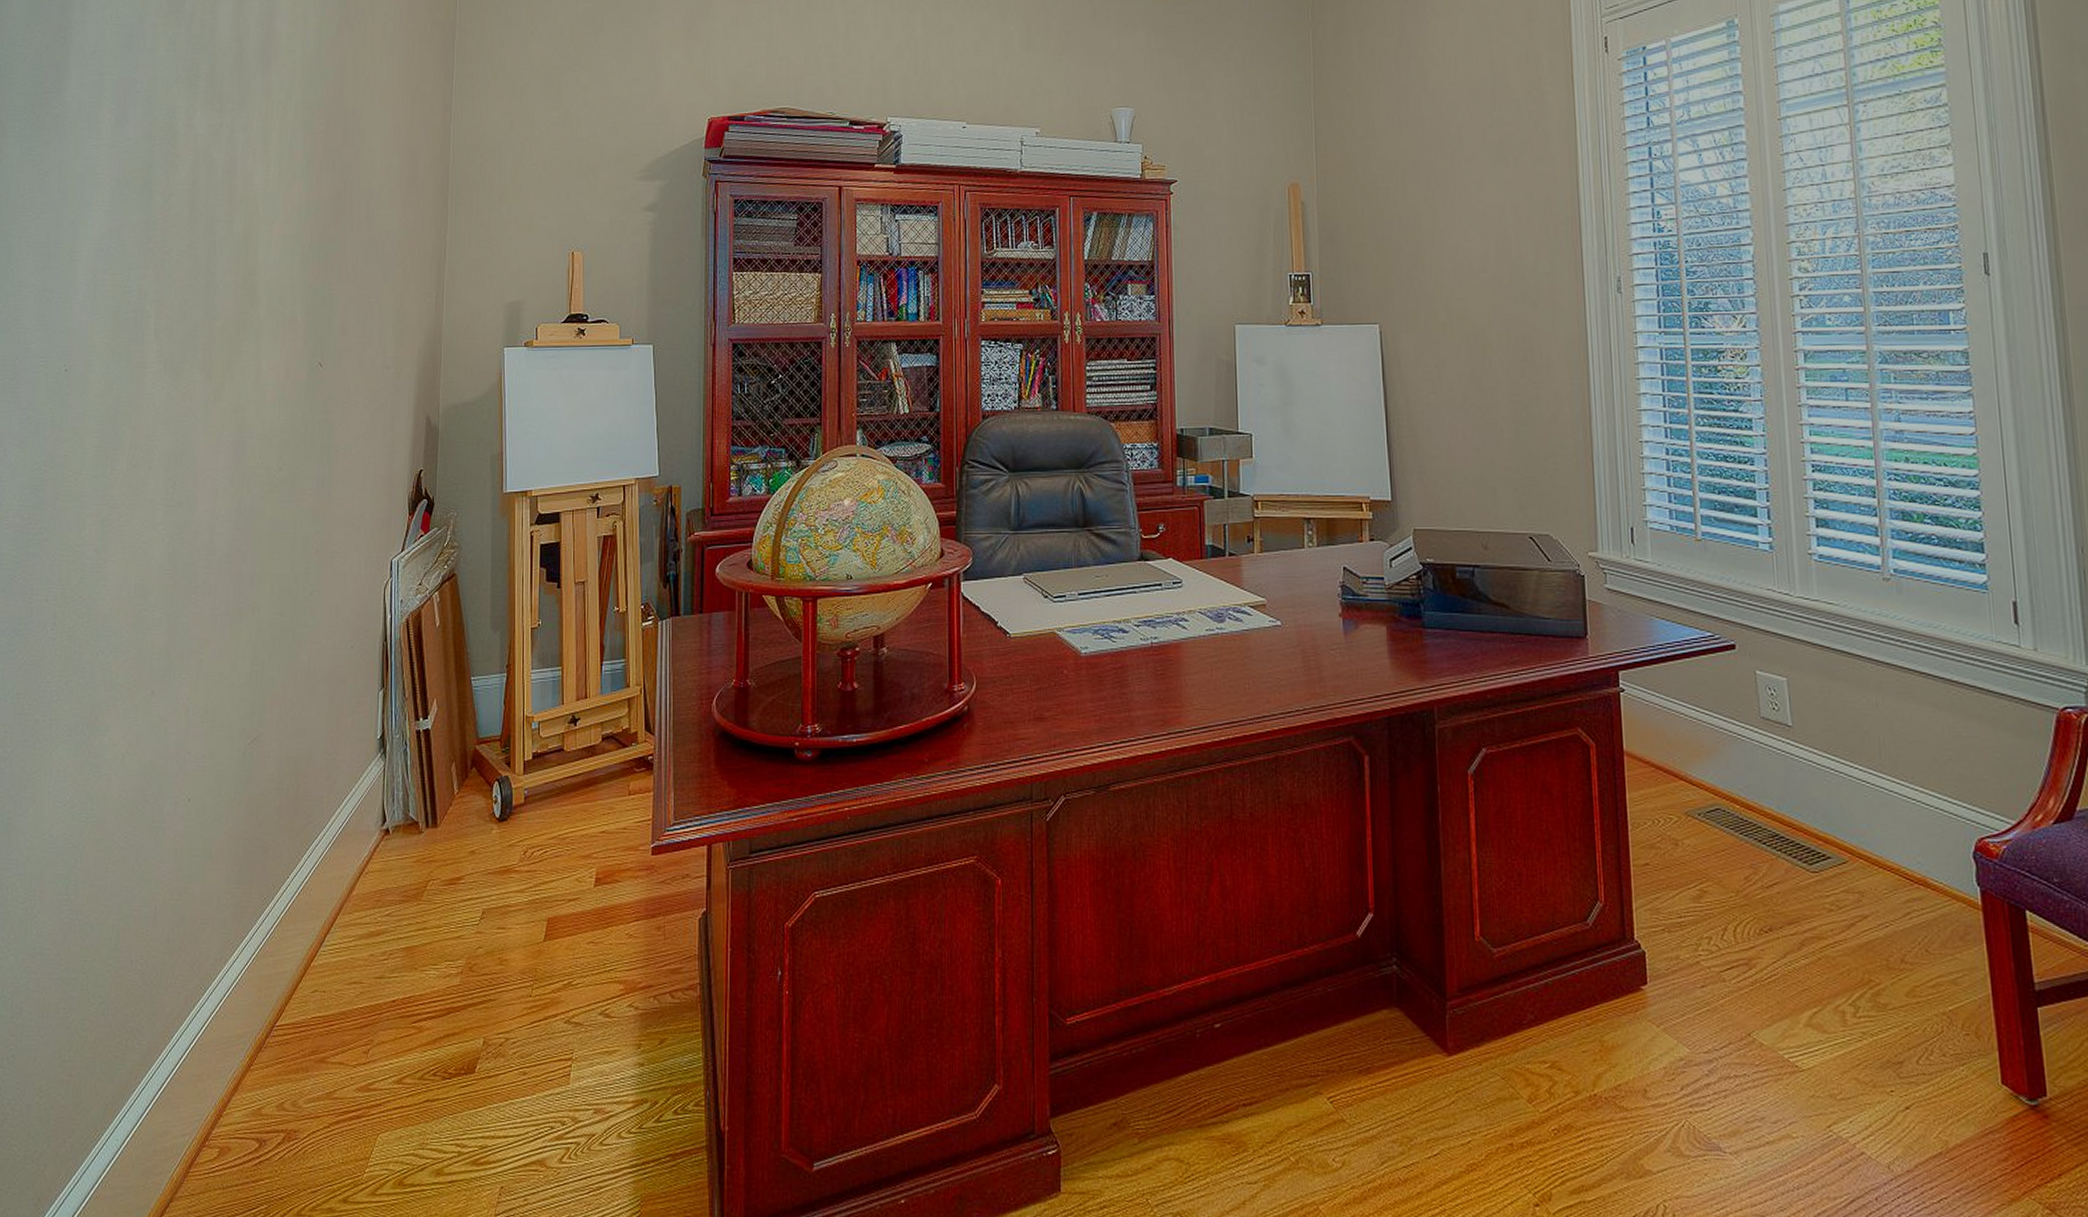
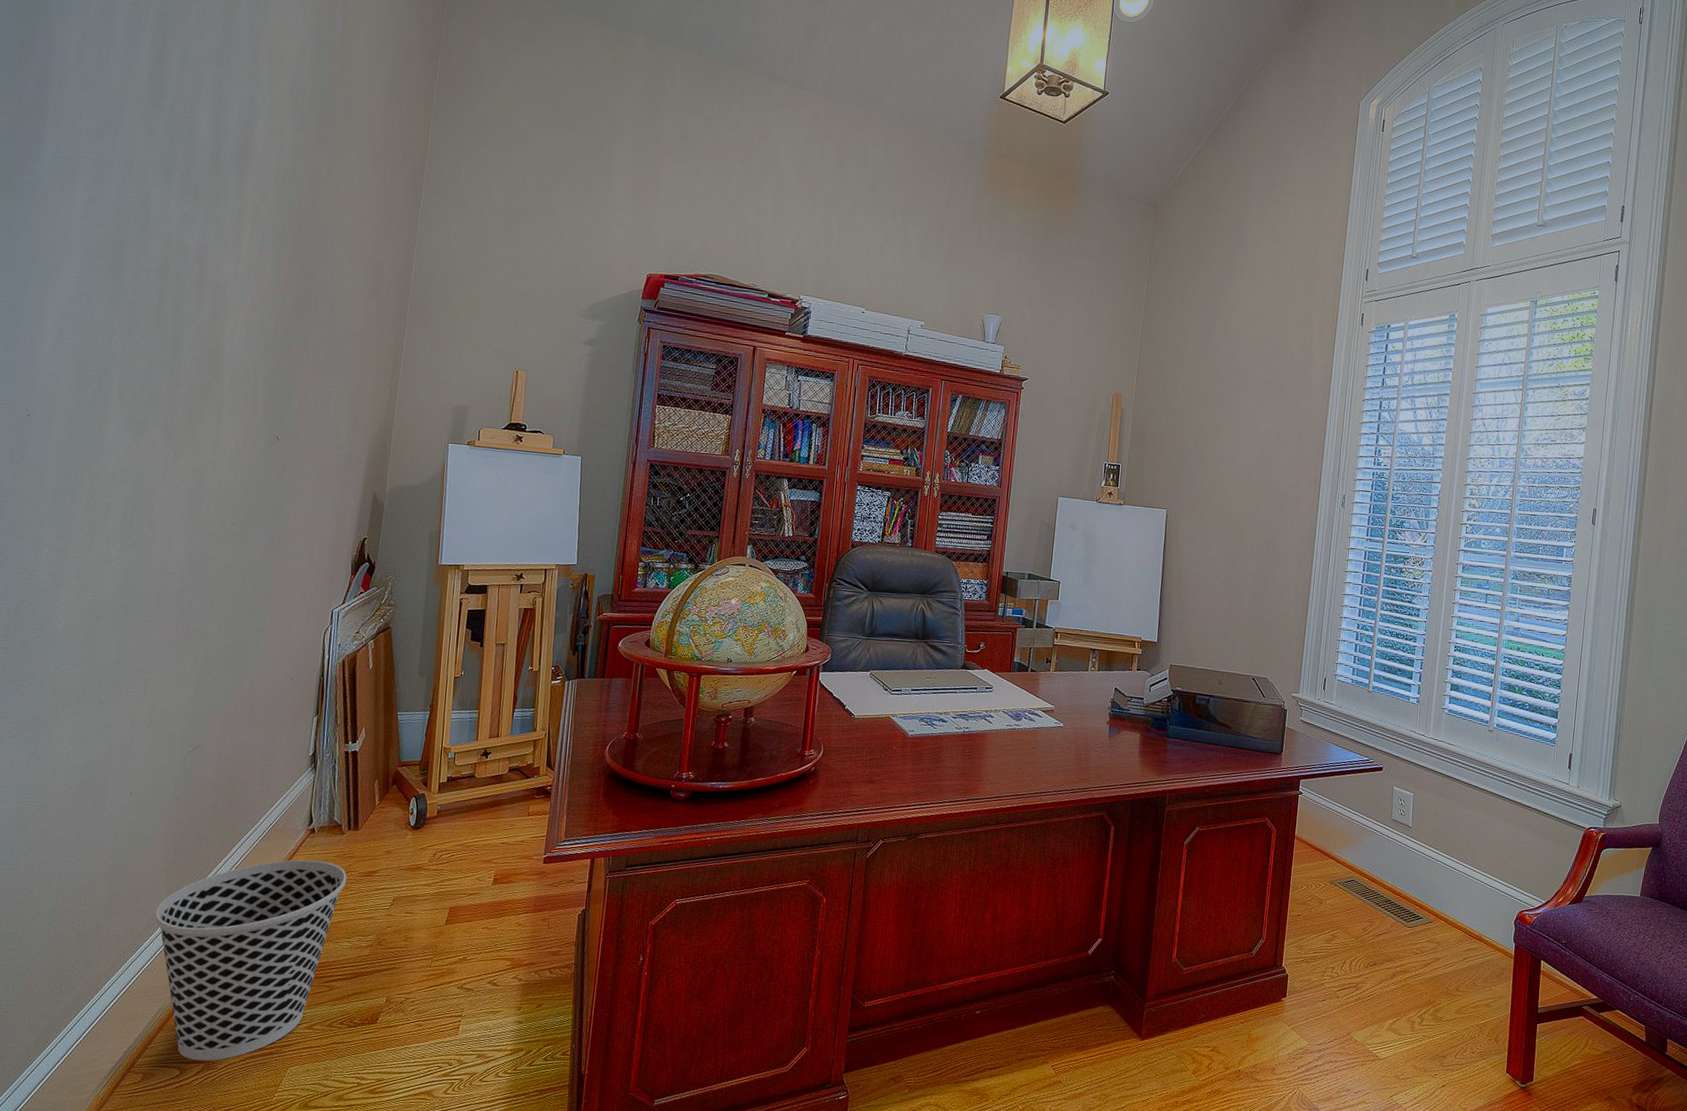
wastebasket: none [221,868,429,1130] -> present [154,859,347,1061]

